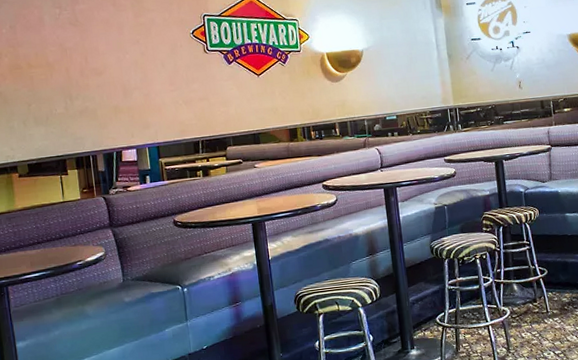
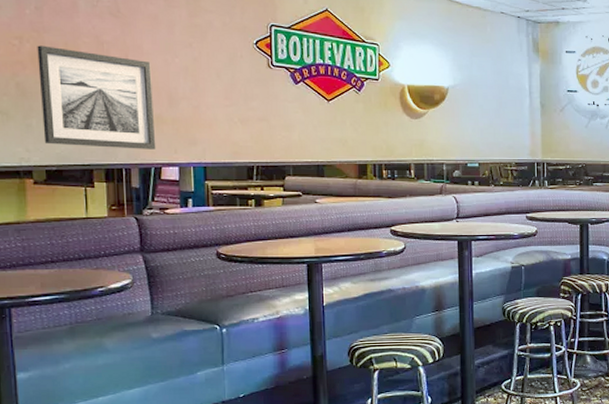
wall art: none [13,58,116,142] -> present [37,45,156,150]

